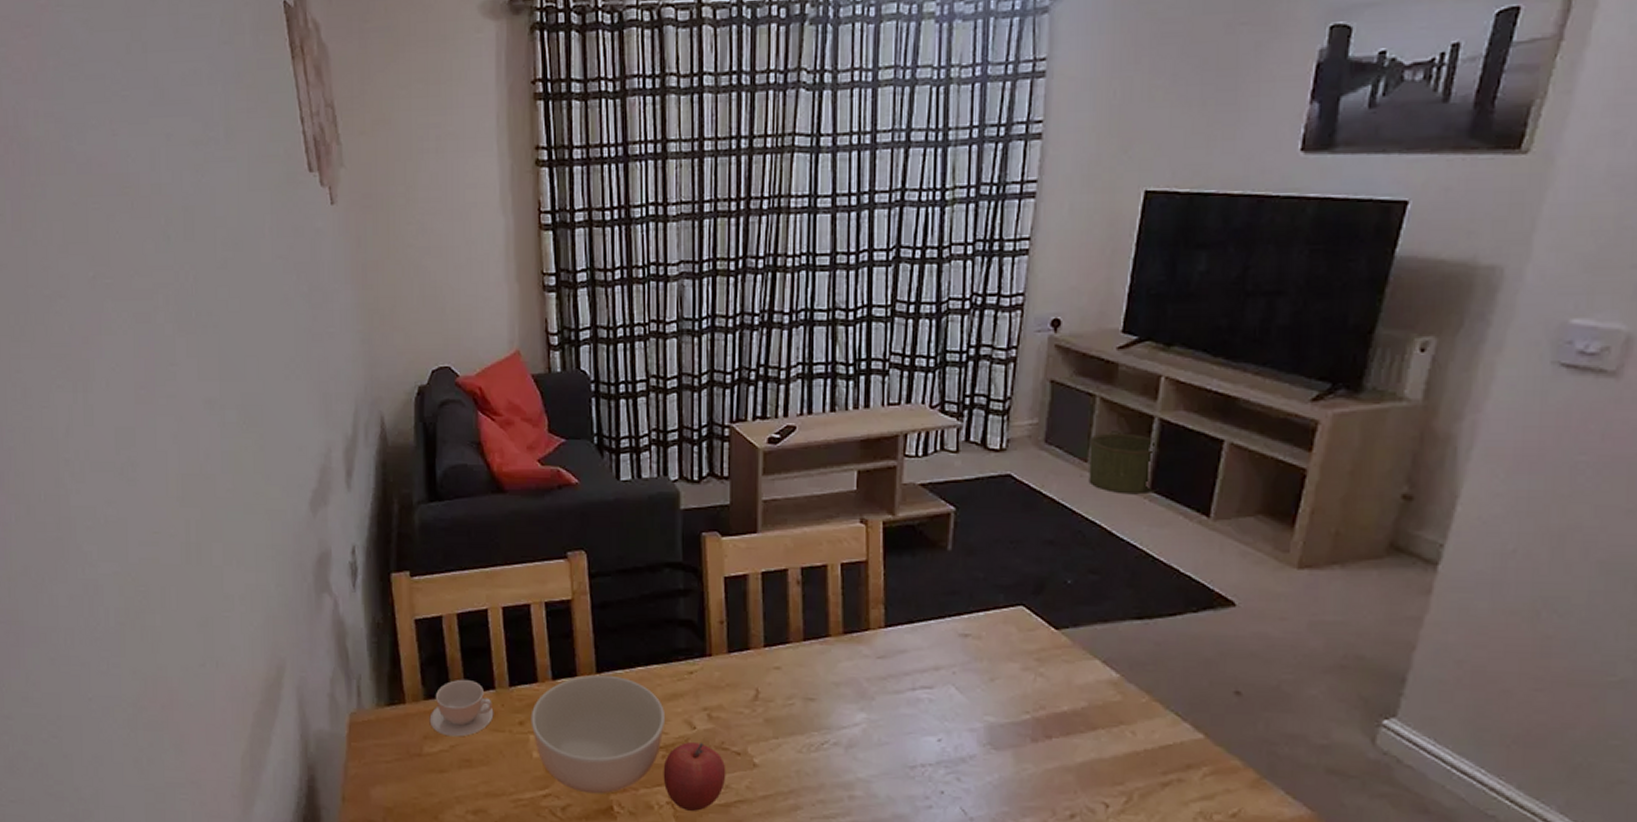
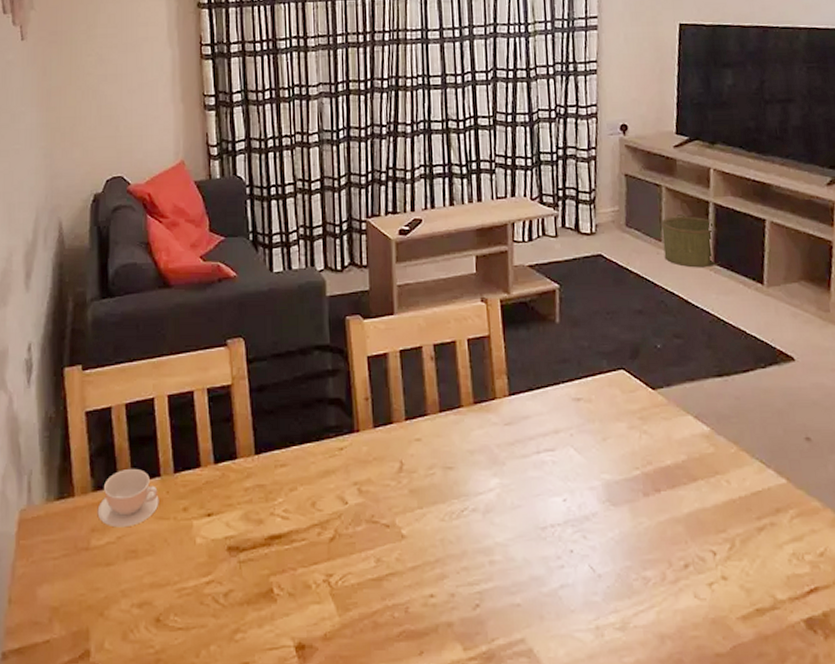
bowl: present [530,674,666,794] -> none [194,456,320,577]
fruit: present [663,742,726,811] -> none [319,516,378,587]

